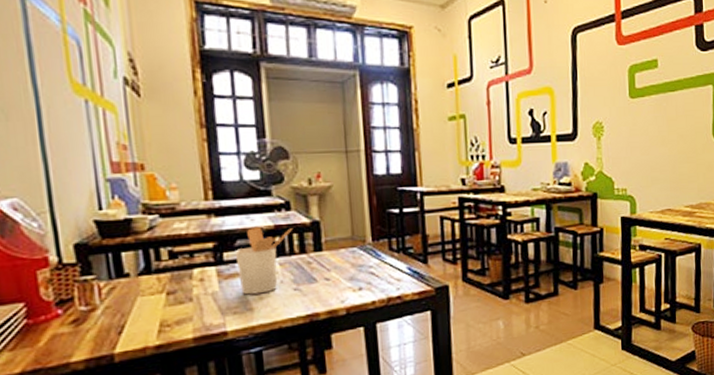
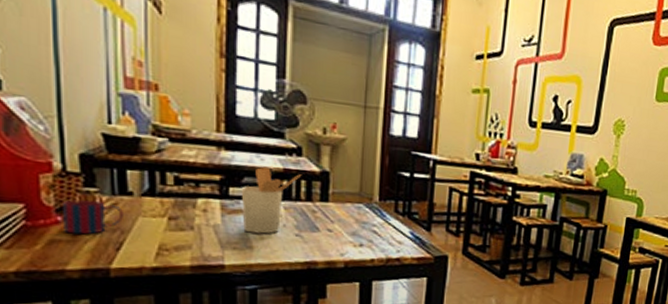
mug: none [60,288,122,325] -> present [61,200,123,235]

